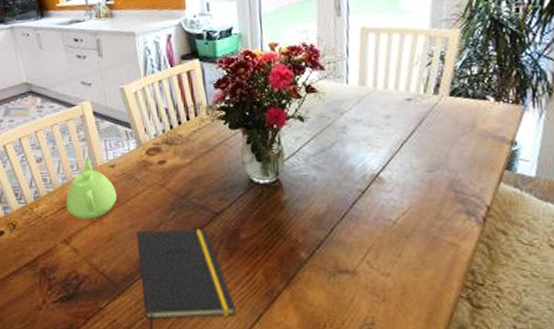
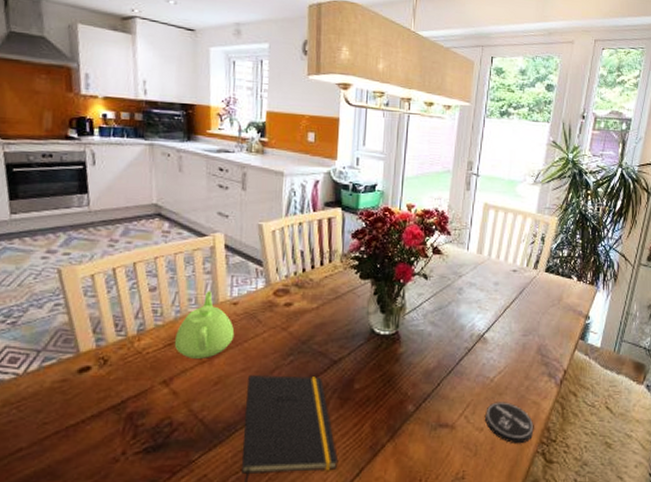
coaster: none [391,244,454,289] -> present [485,402,534,444]

